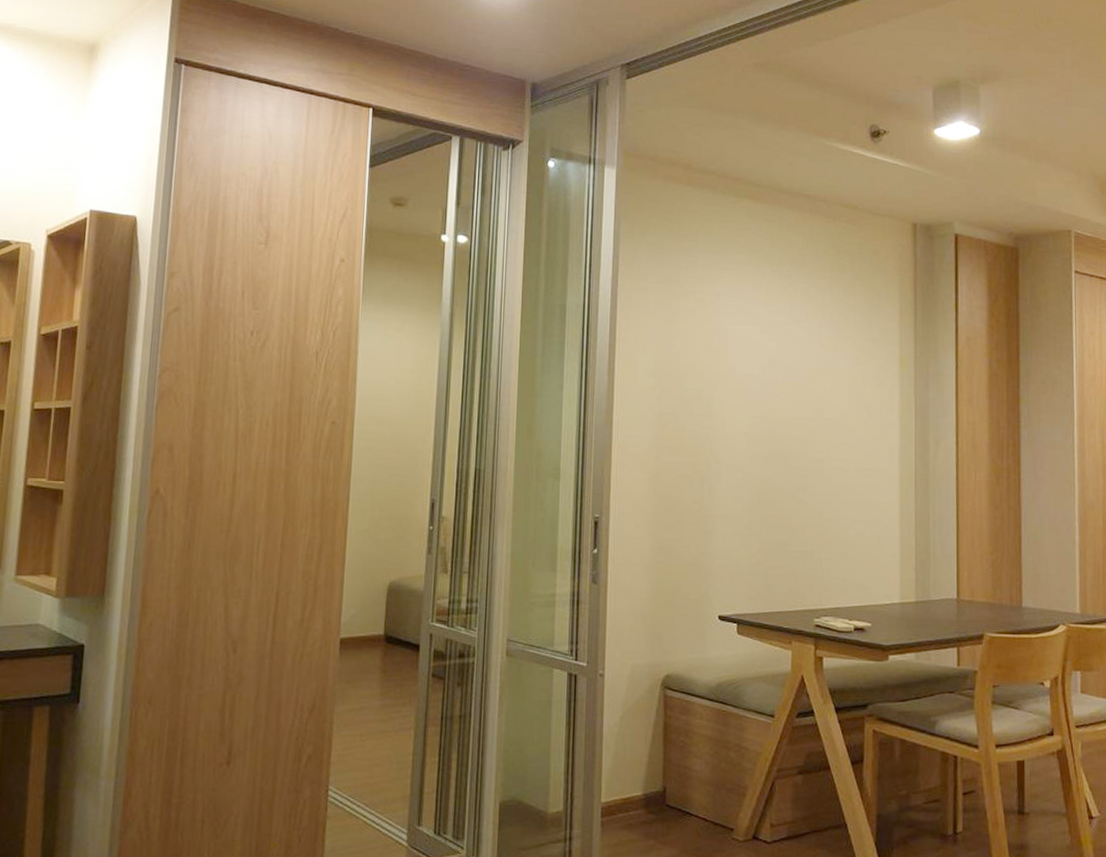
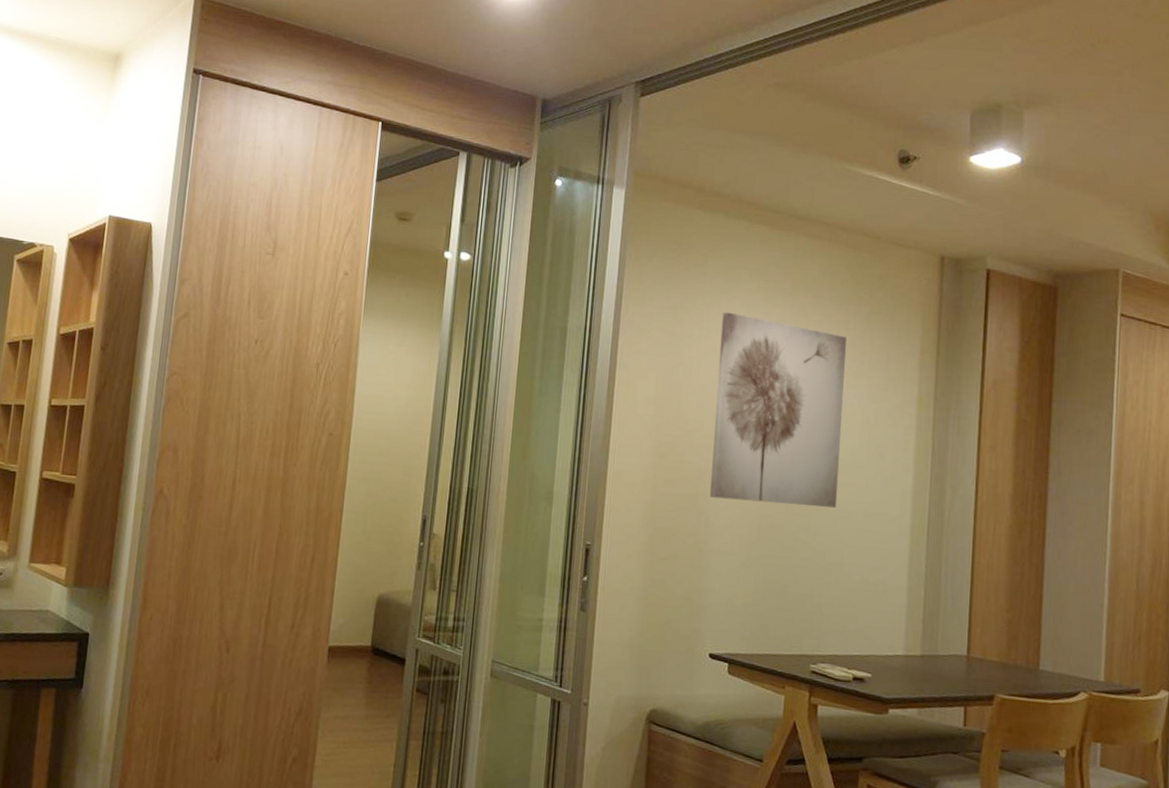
wall art: none [711,283,832,467] -> present [710,312,846,508]

